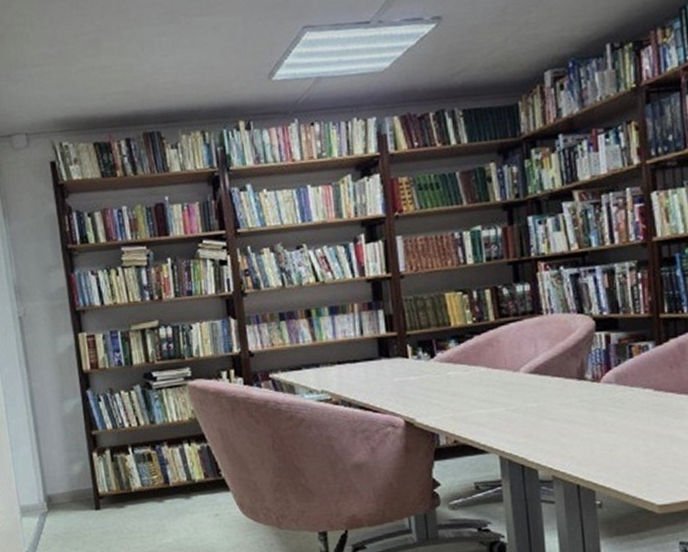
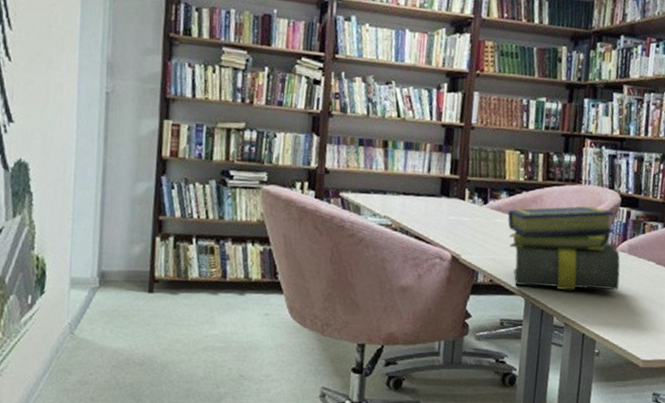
stack of books: none [460,338,612,442] -> present [507,206,621,291]

